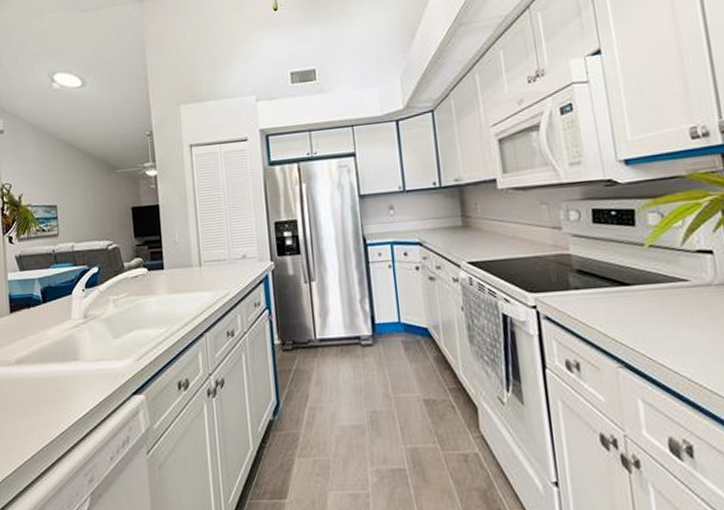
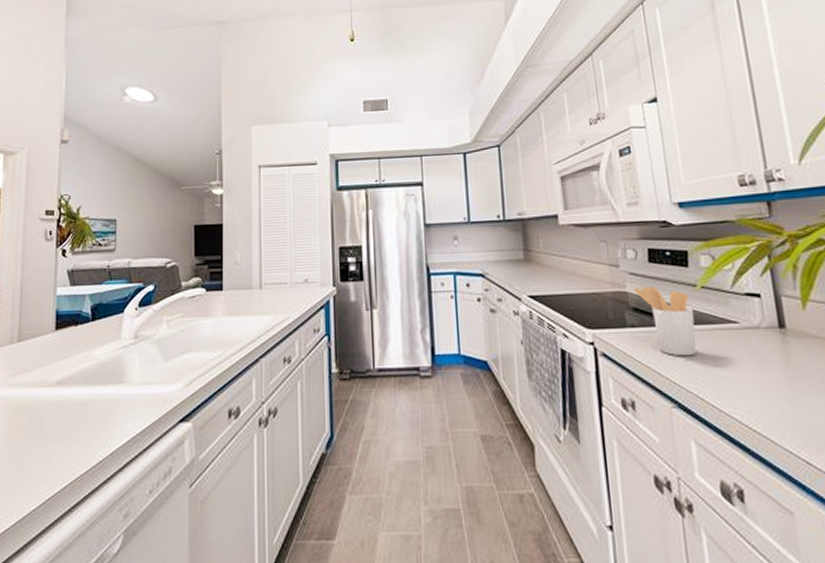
utensil holder: none [577,246,644,317] -> present [633,286,697,357]

